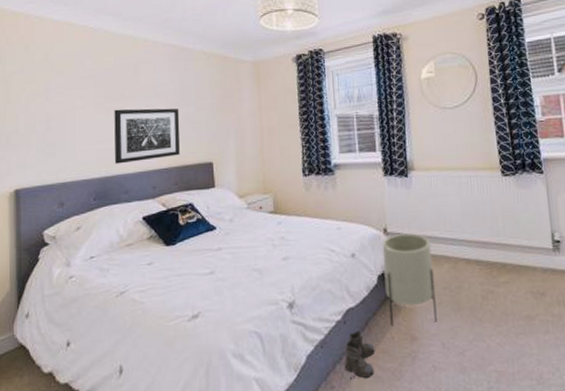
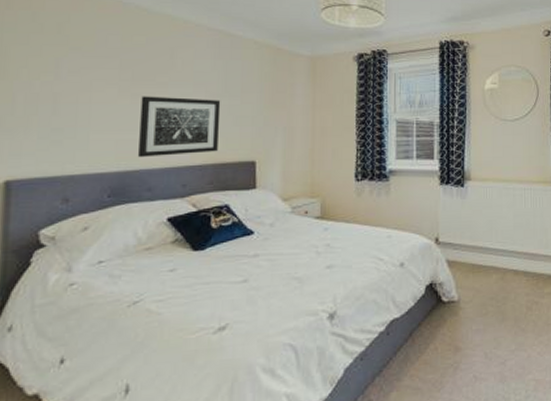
boots: present [344,330,375,380] -> none [383,341,417,393]
planter: present [382,233,437,327] -> none [432,243,483,337]

